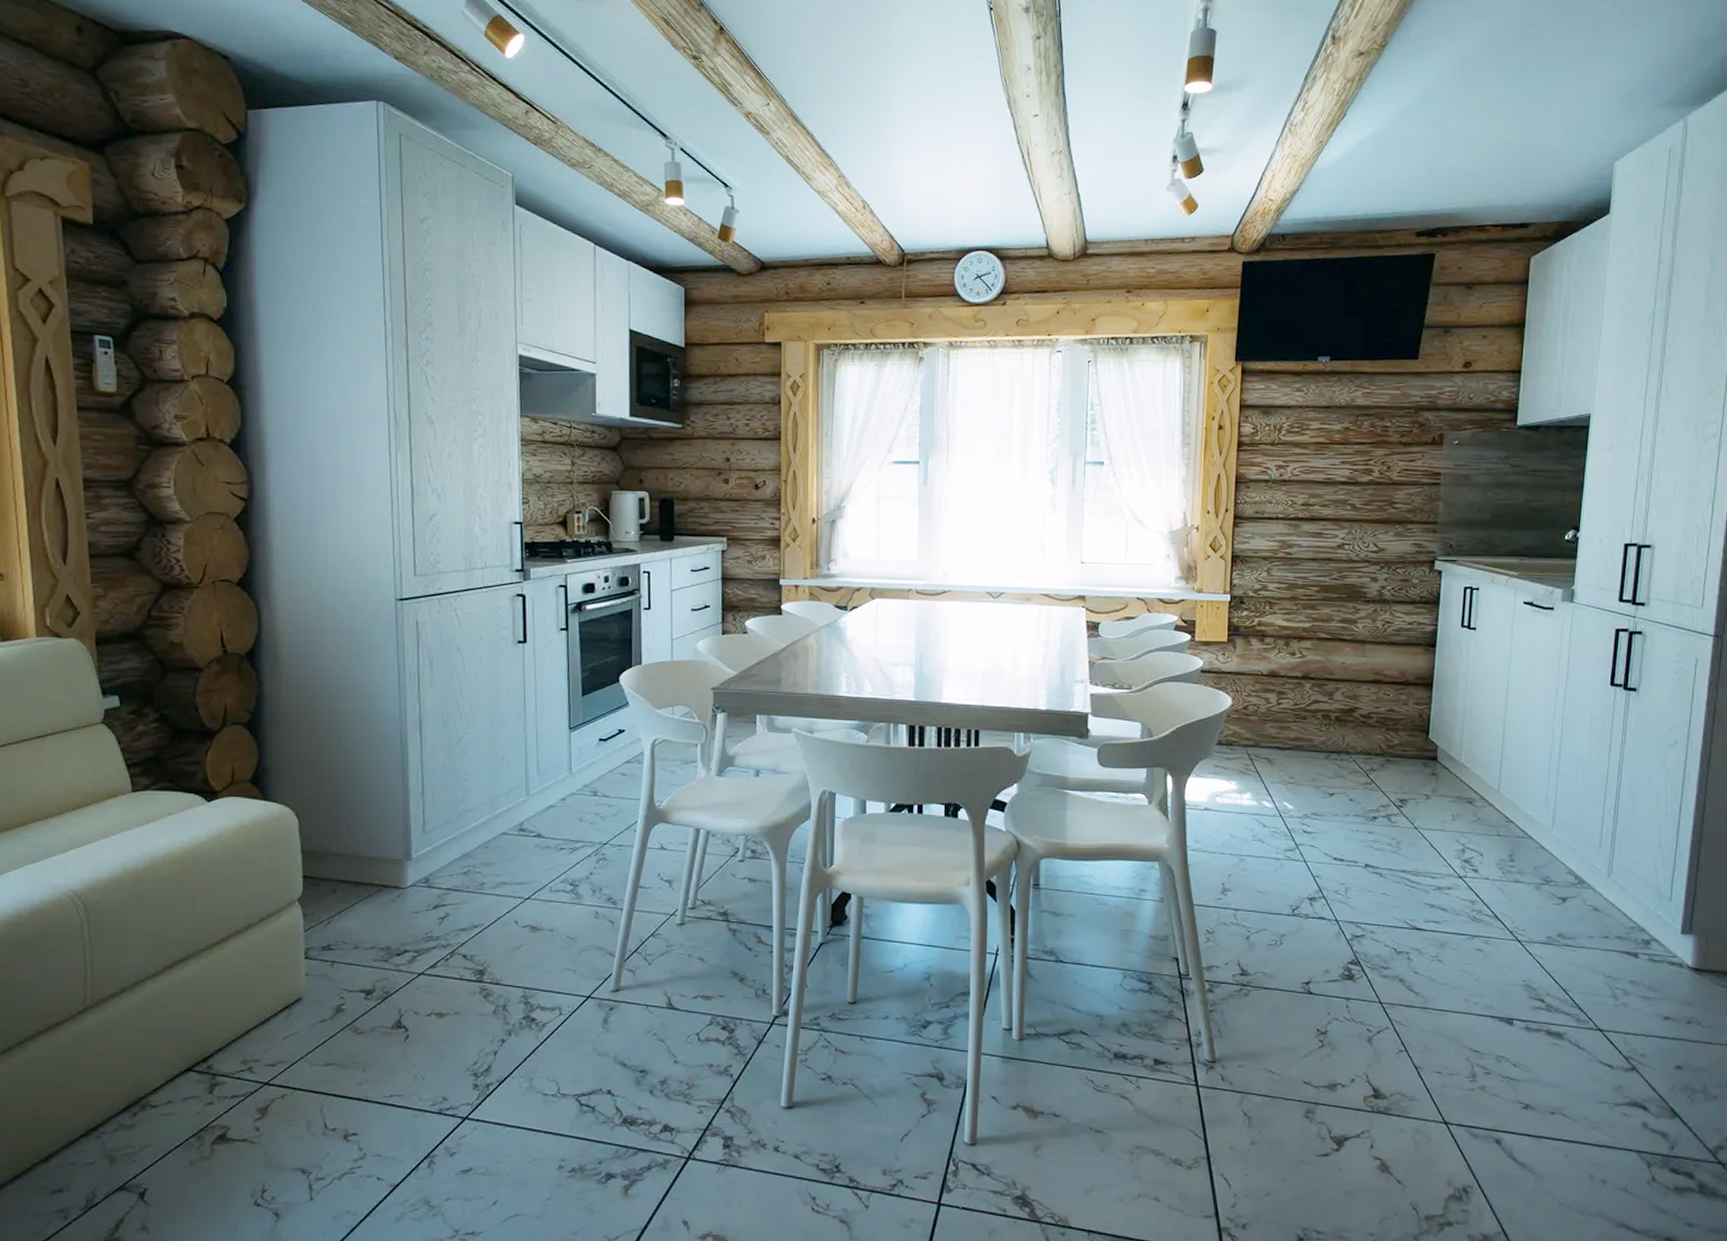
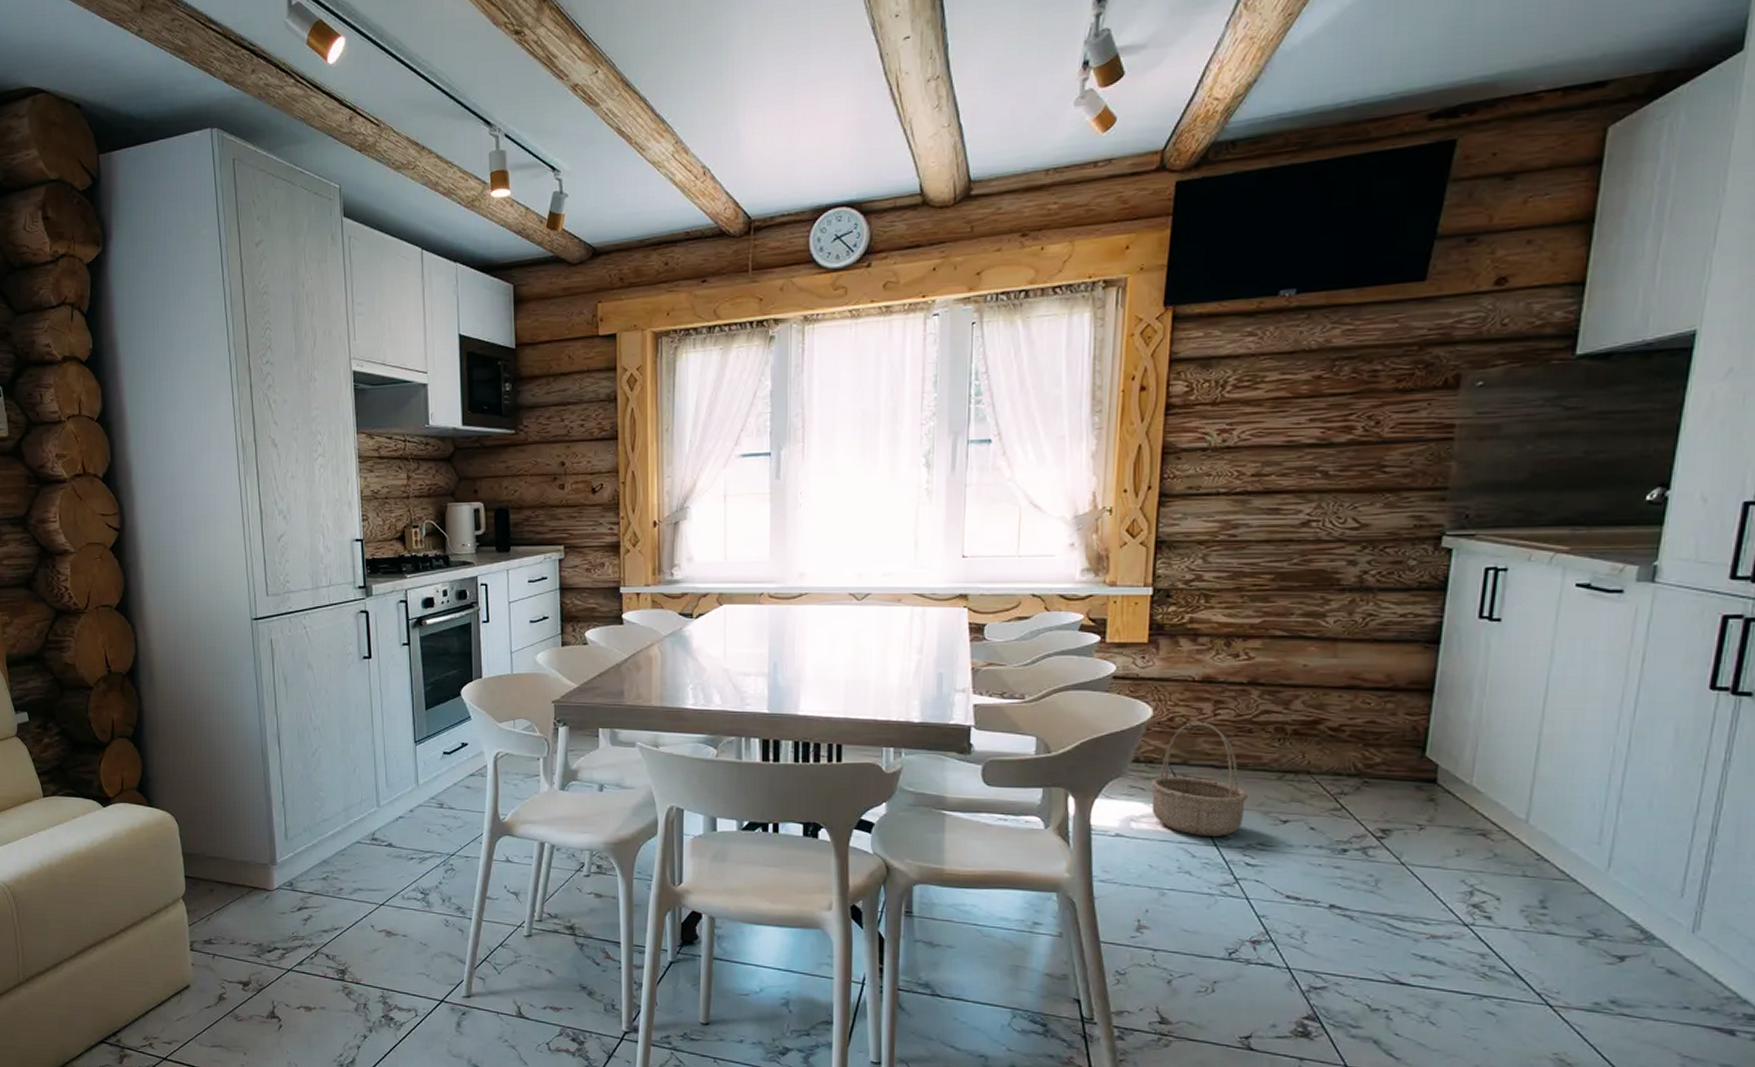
basket: none [1231,709,1304,809] -> present [1151,721,1248,837]

